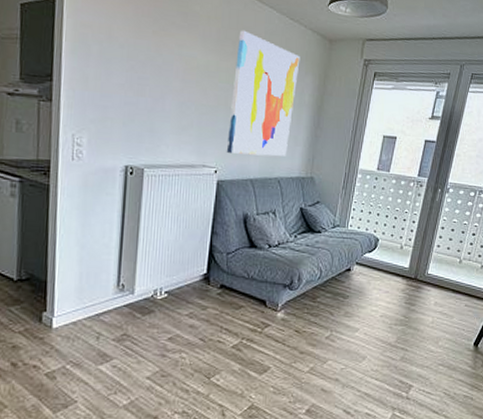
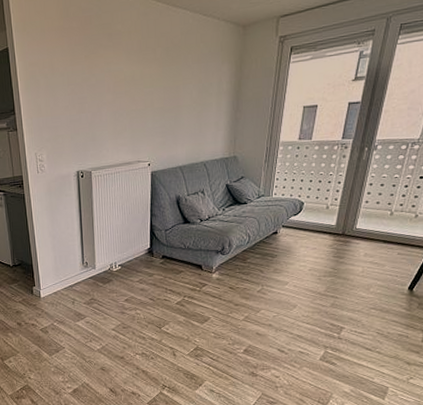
wall art: present [226,30,300,156] -> none [156,36,216,147]

